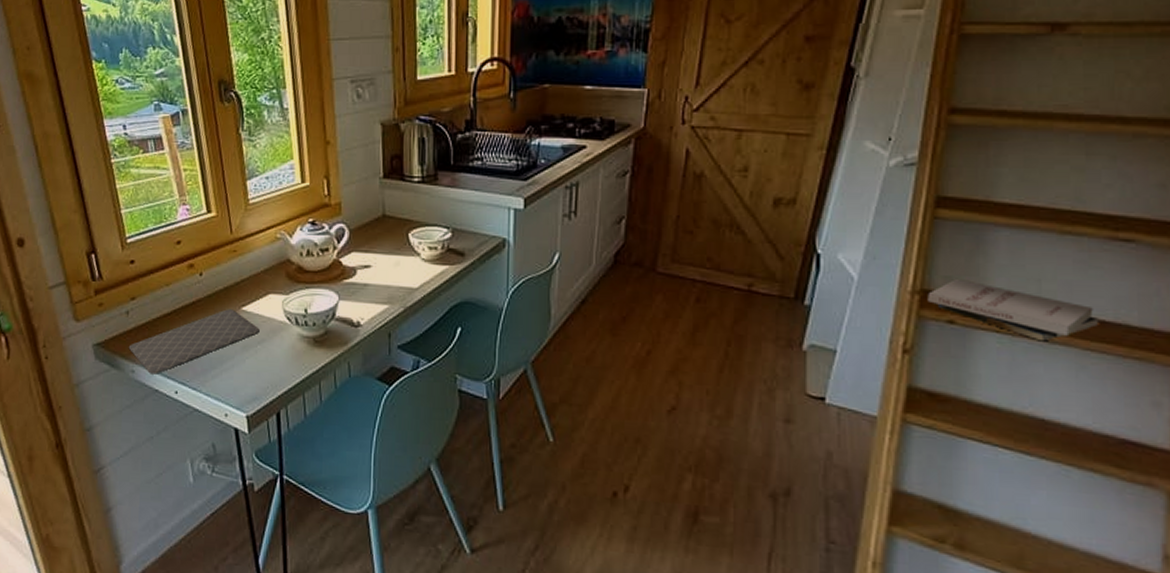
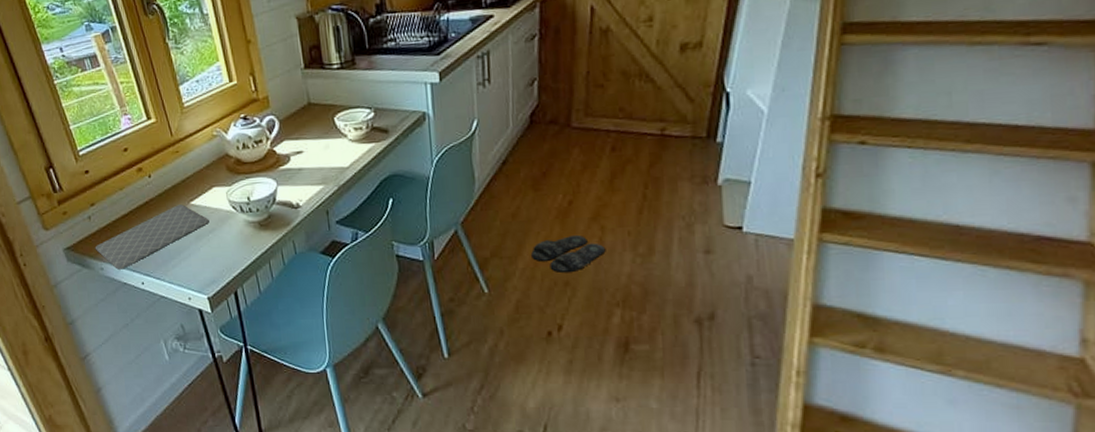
slippers: none [603,387,682,428] -> present [531,234,606,272]
books: present [928,278,1100,342] -> none [838,100,1012,152]

